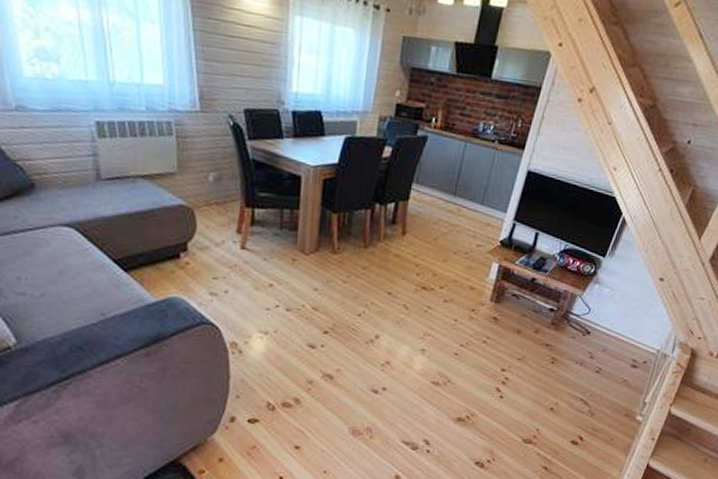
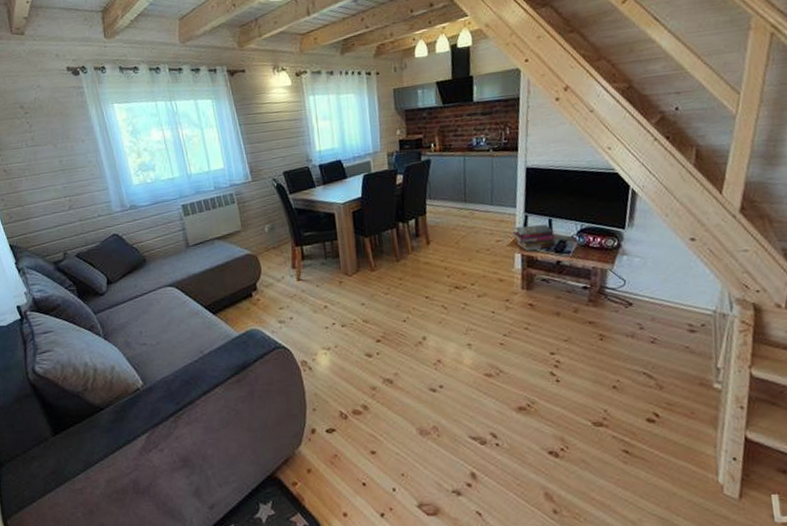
books: none [495,233,538,264] -> present [512,224,556,252]

